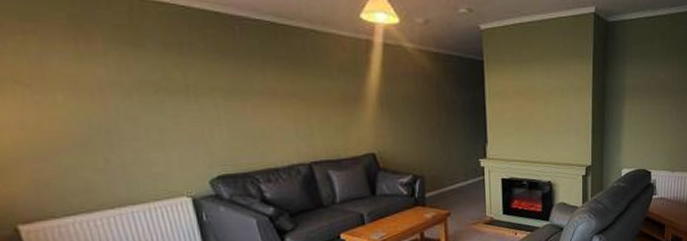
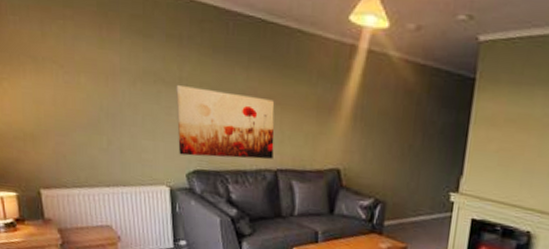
wall art: none [183,93,305,163] -> present [176,85,275,160]

